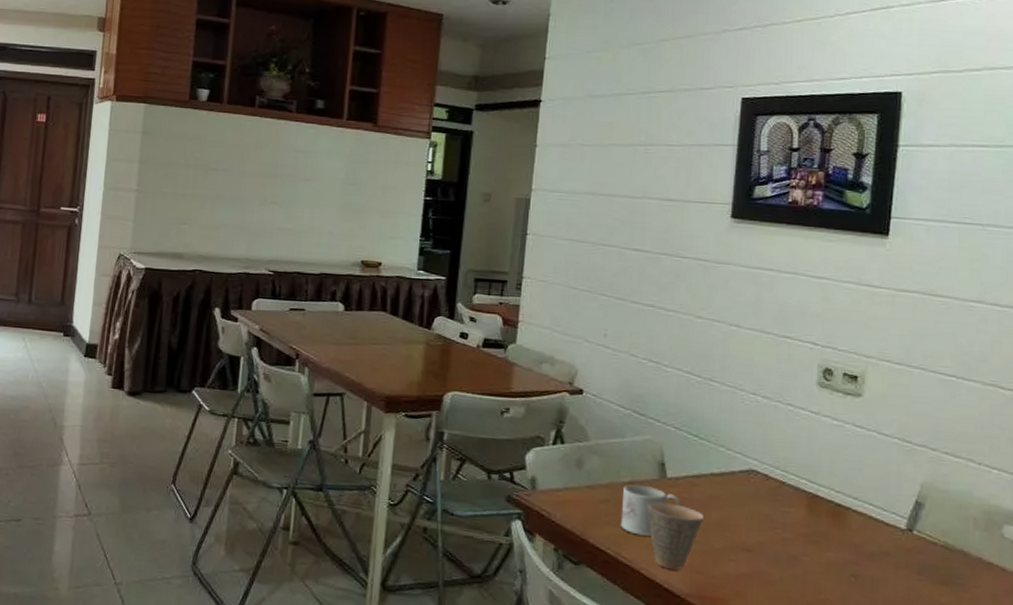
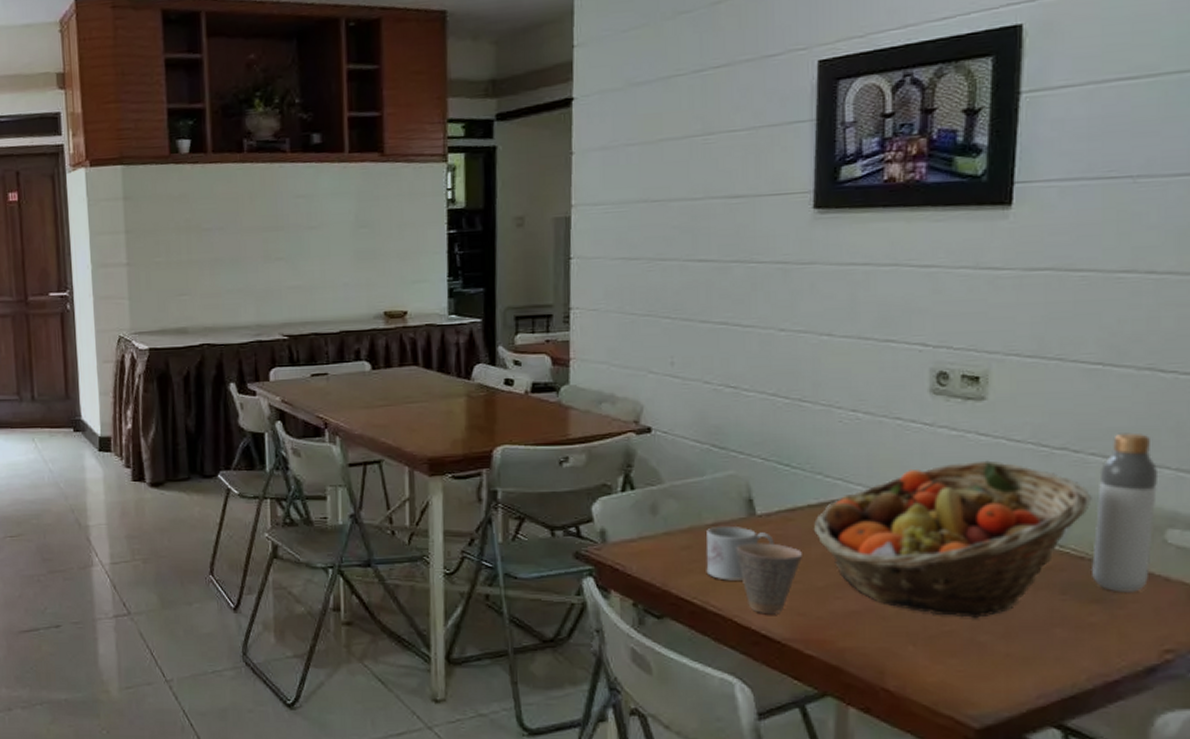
fruit basket: none [714,448,945,591] -> present [813,460,1092,619]
bottle: none [942,437,999,579] -> present [1090,432,1159,592]

